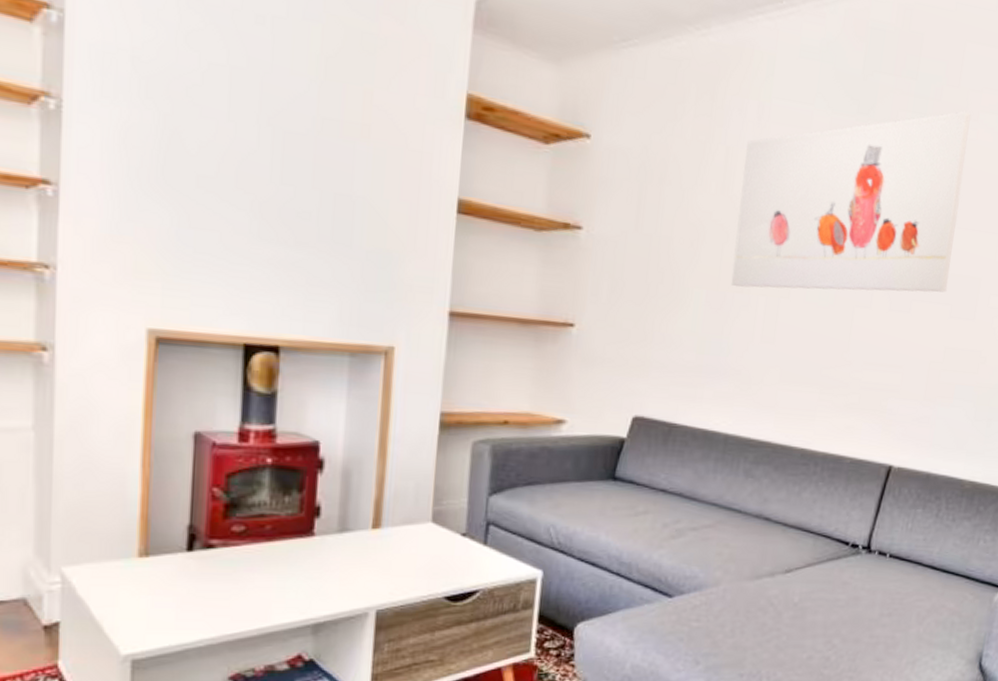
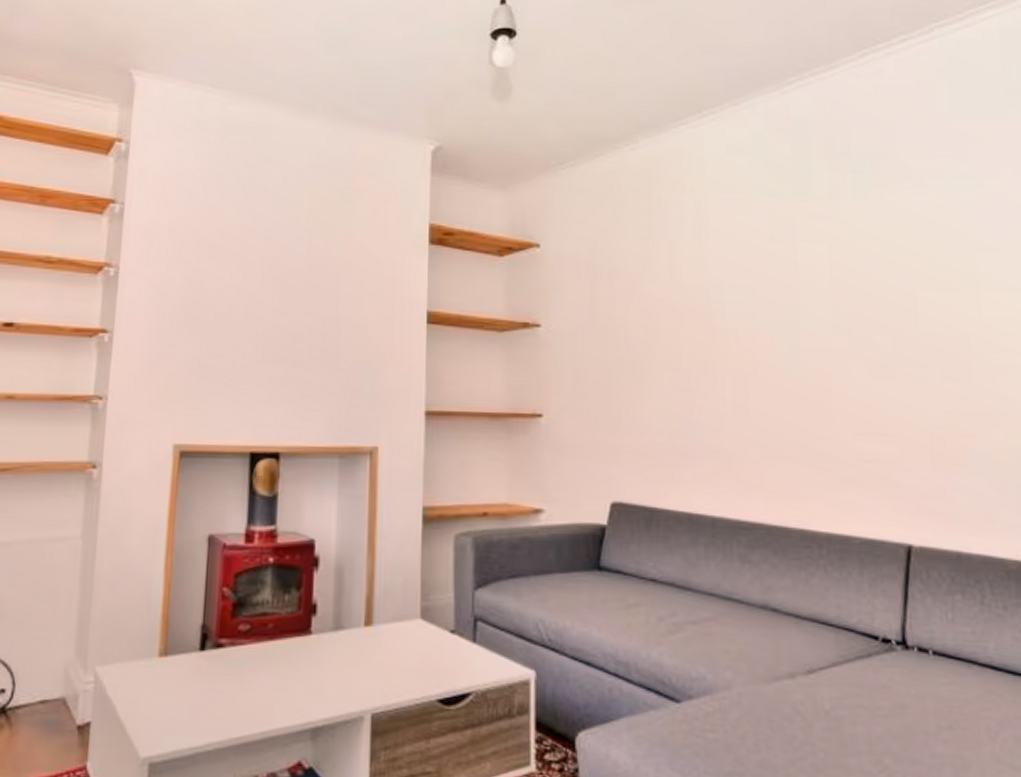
wall art: present [731,111,971,293] -> none [688,179,932,366]

